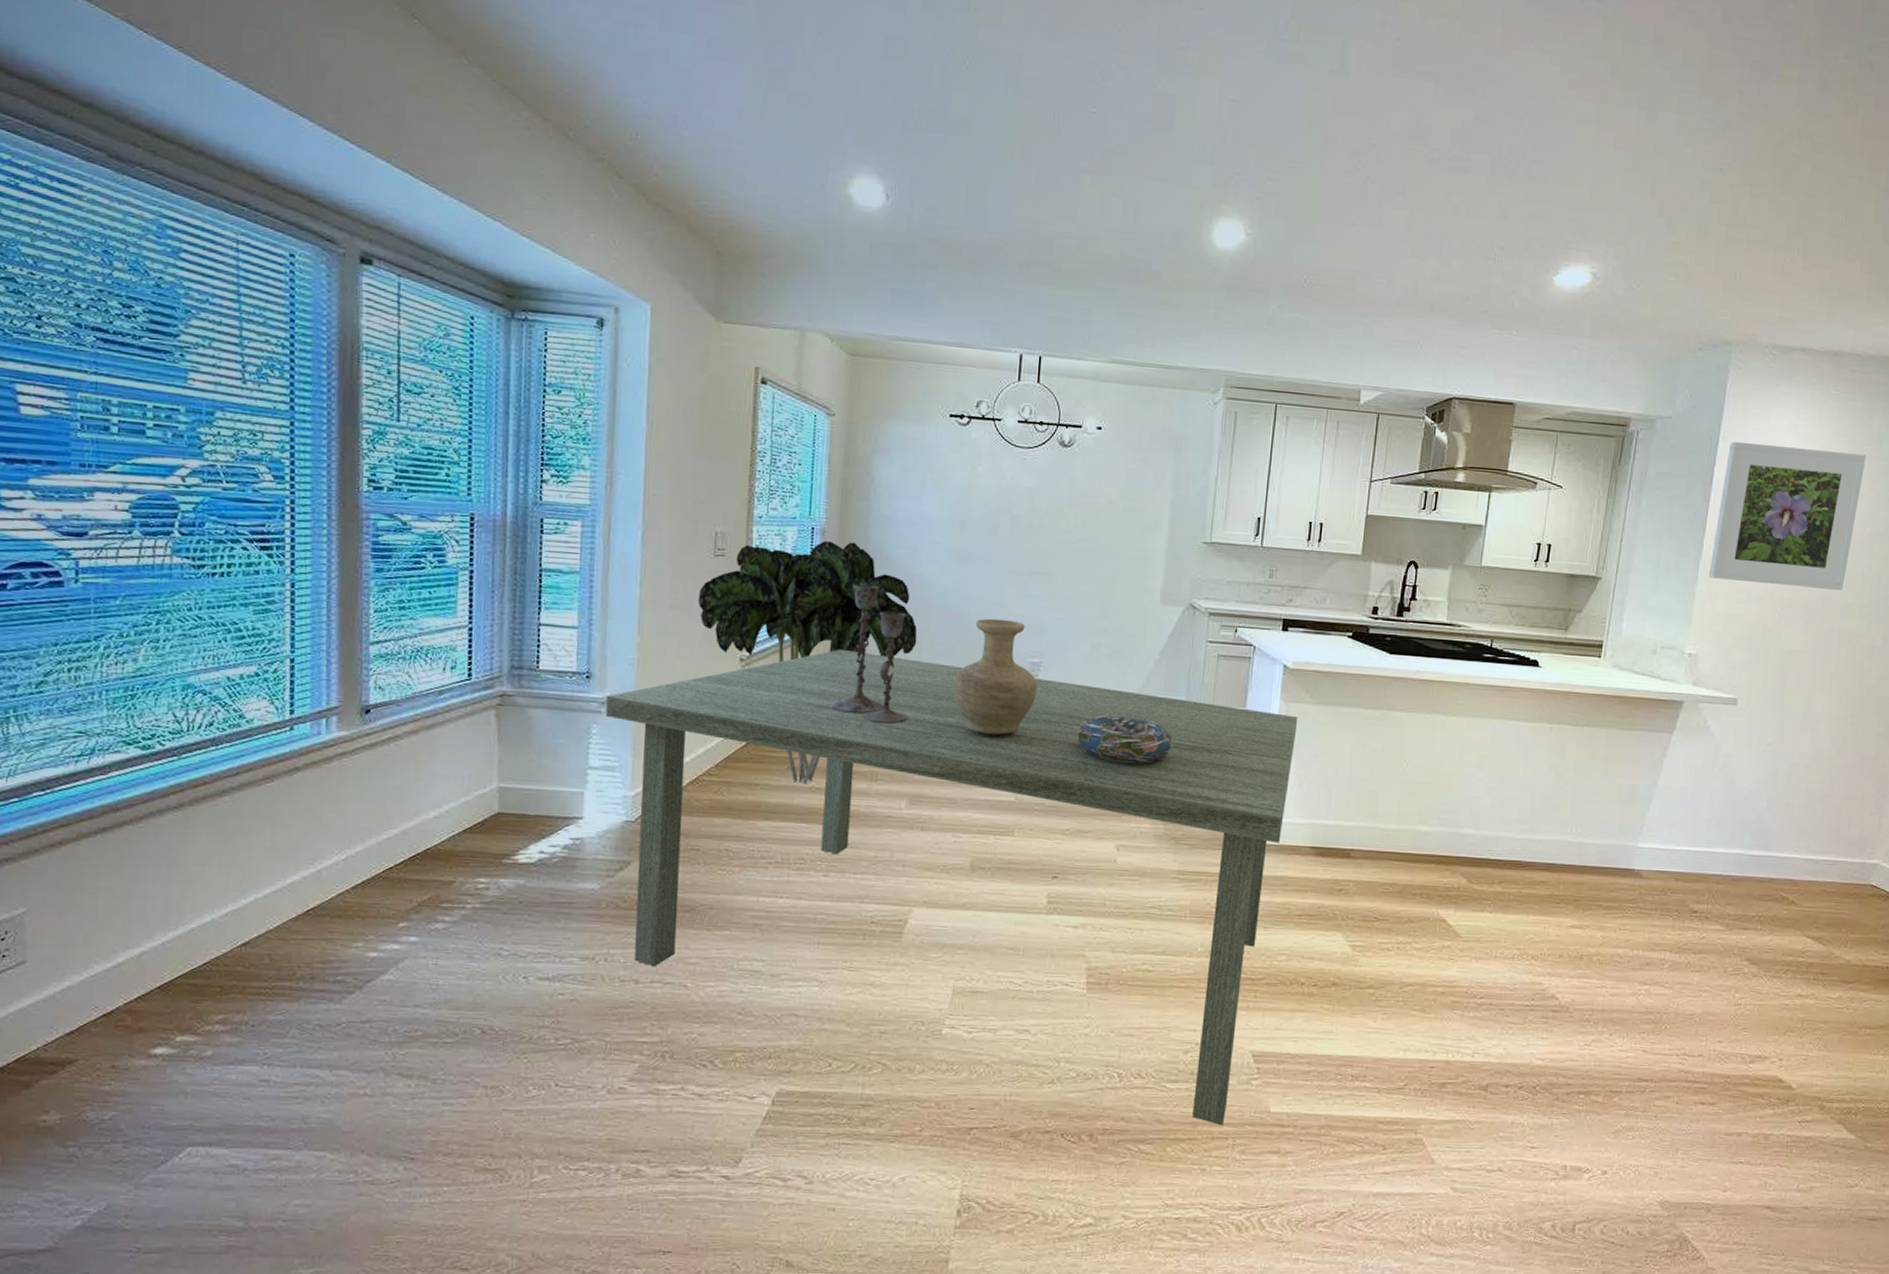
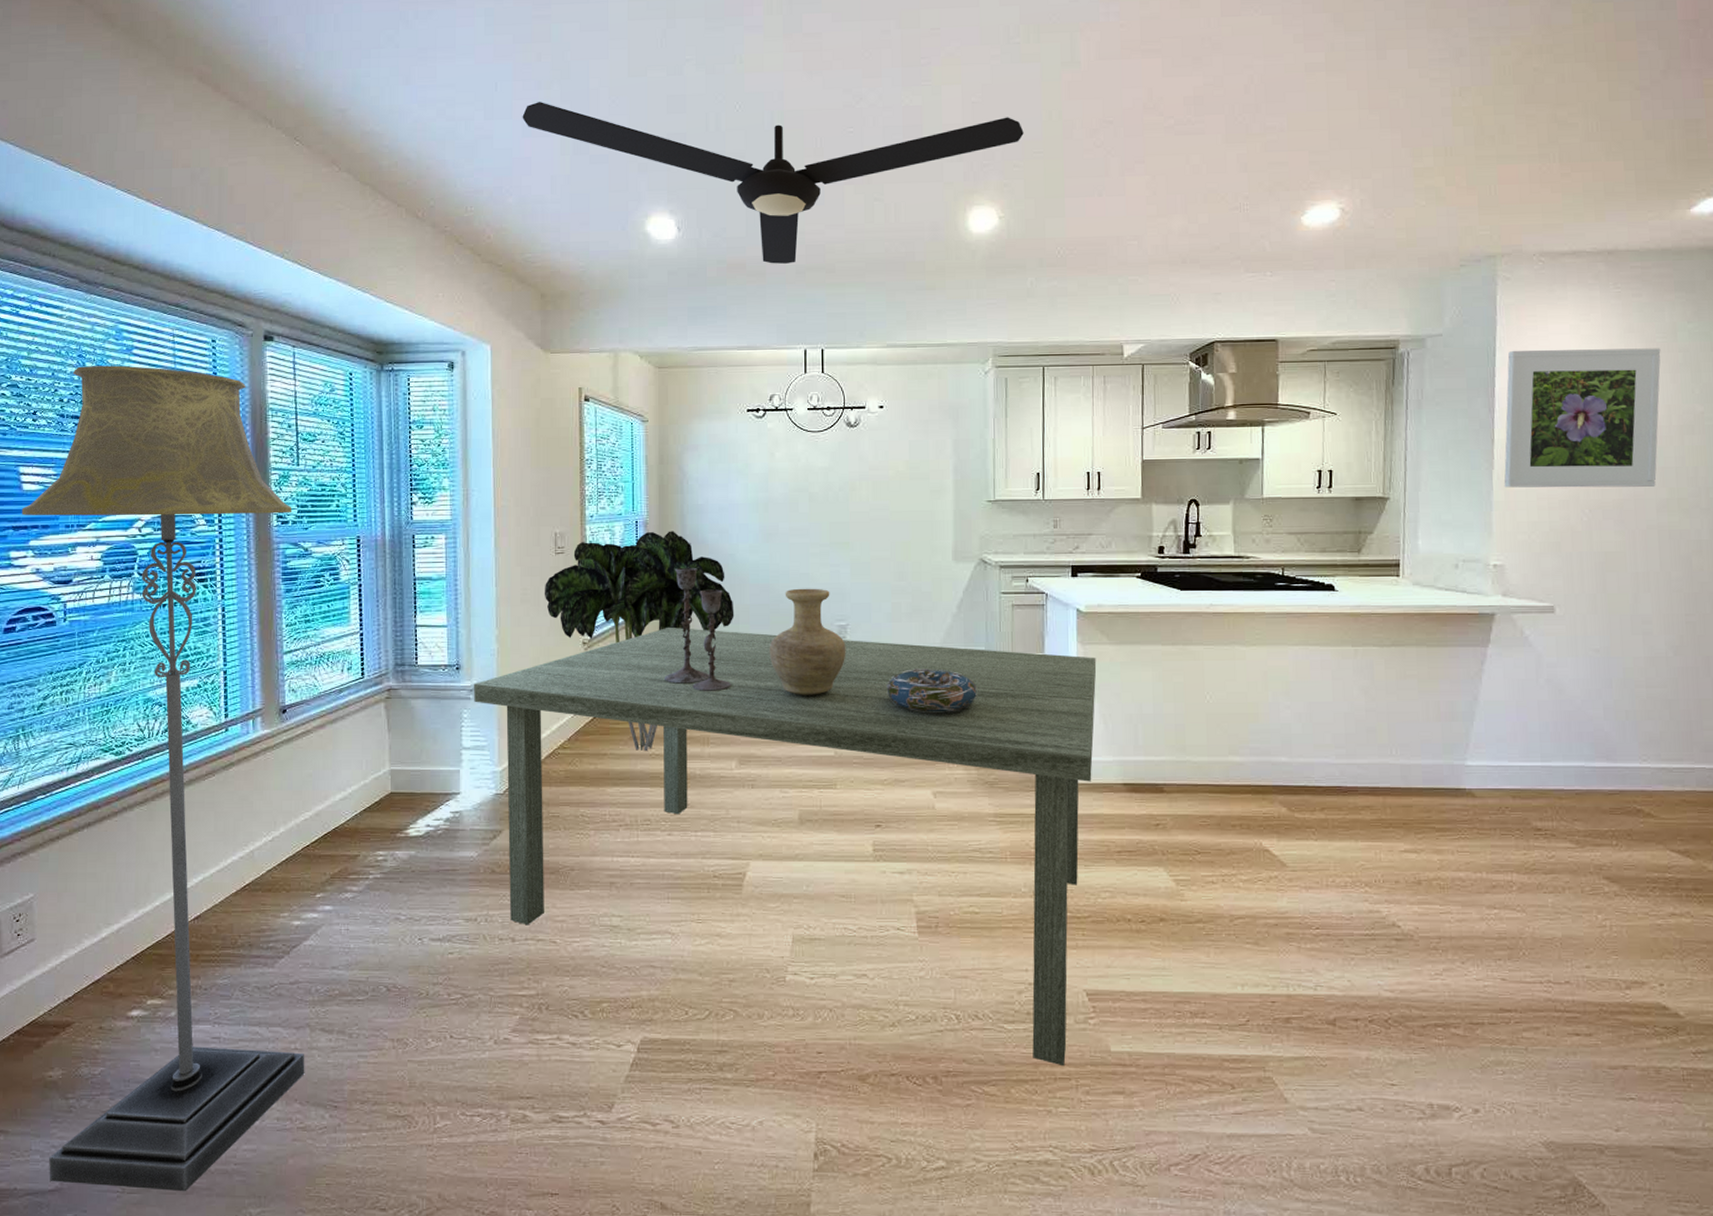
floor lamp: none [19,265,389,1252] -> present [22,365,305,1192]
ceiling fan: none [707,18,1282,255] -> present [522,102,1024,264]

